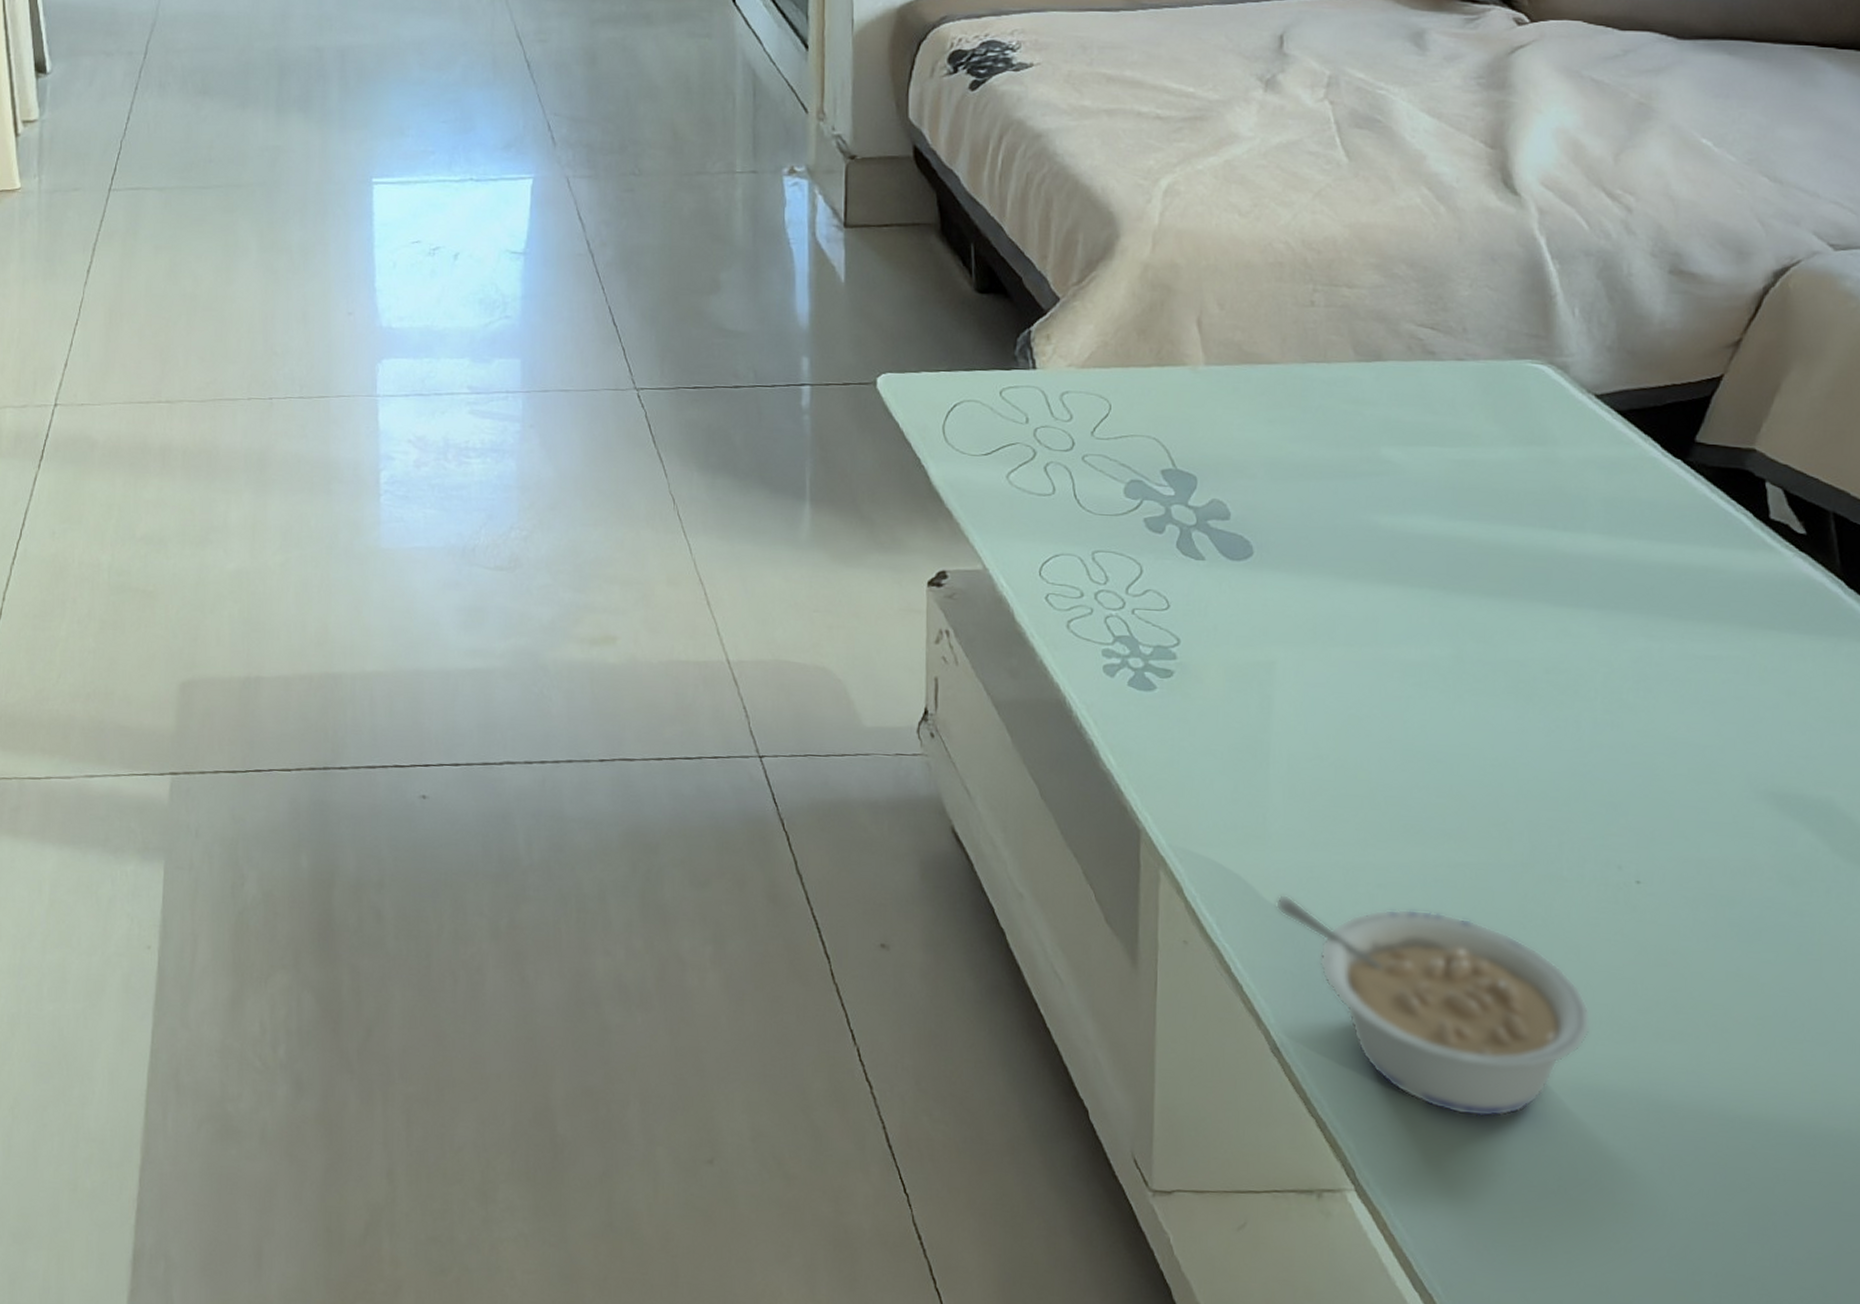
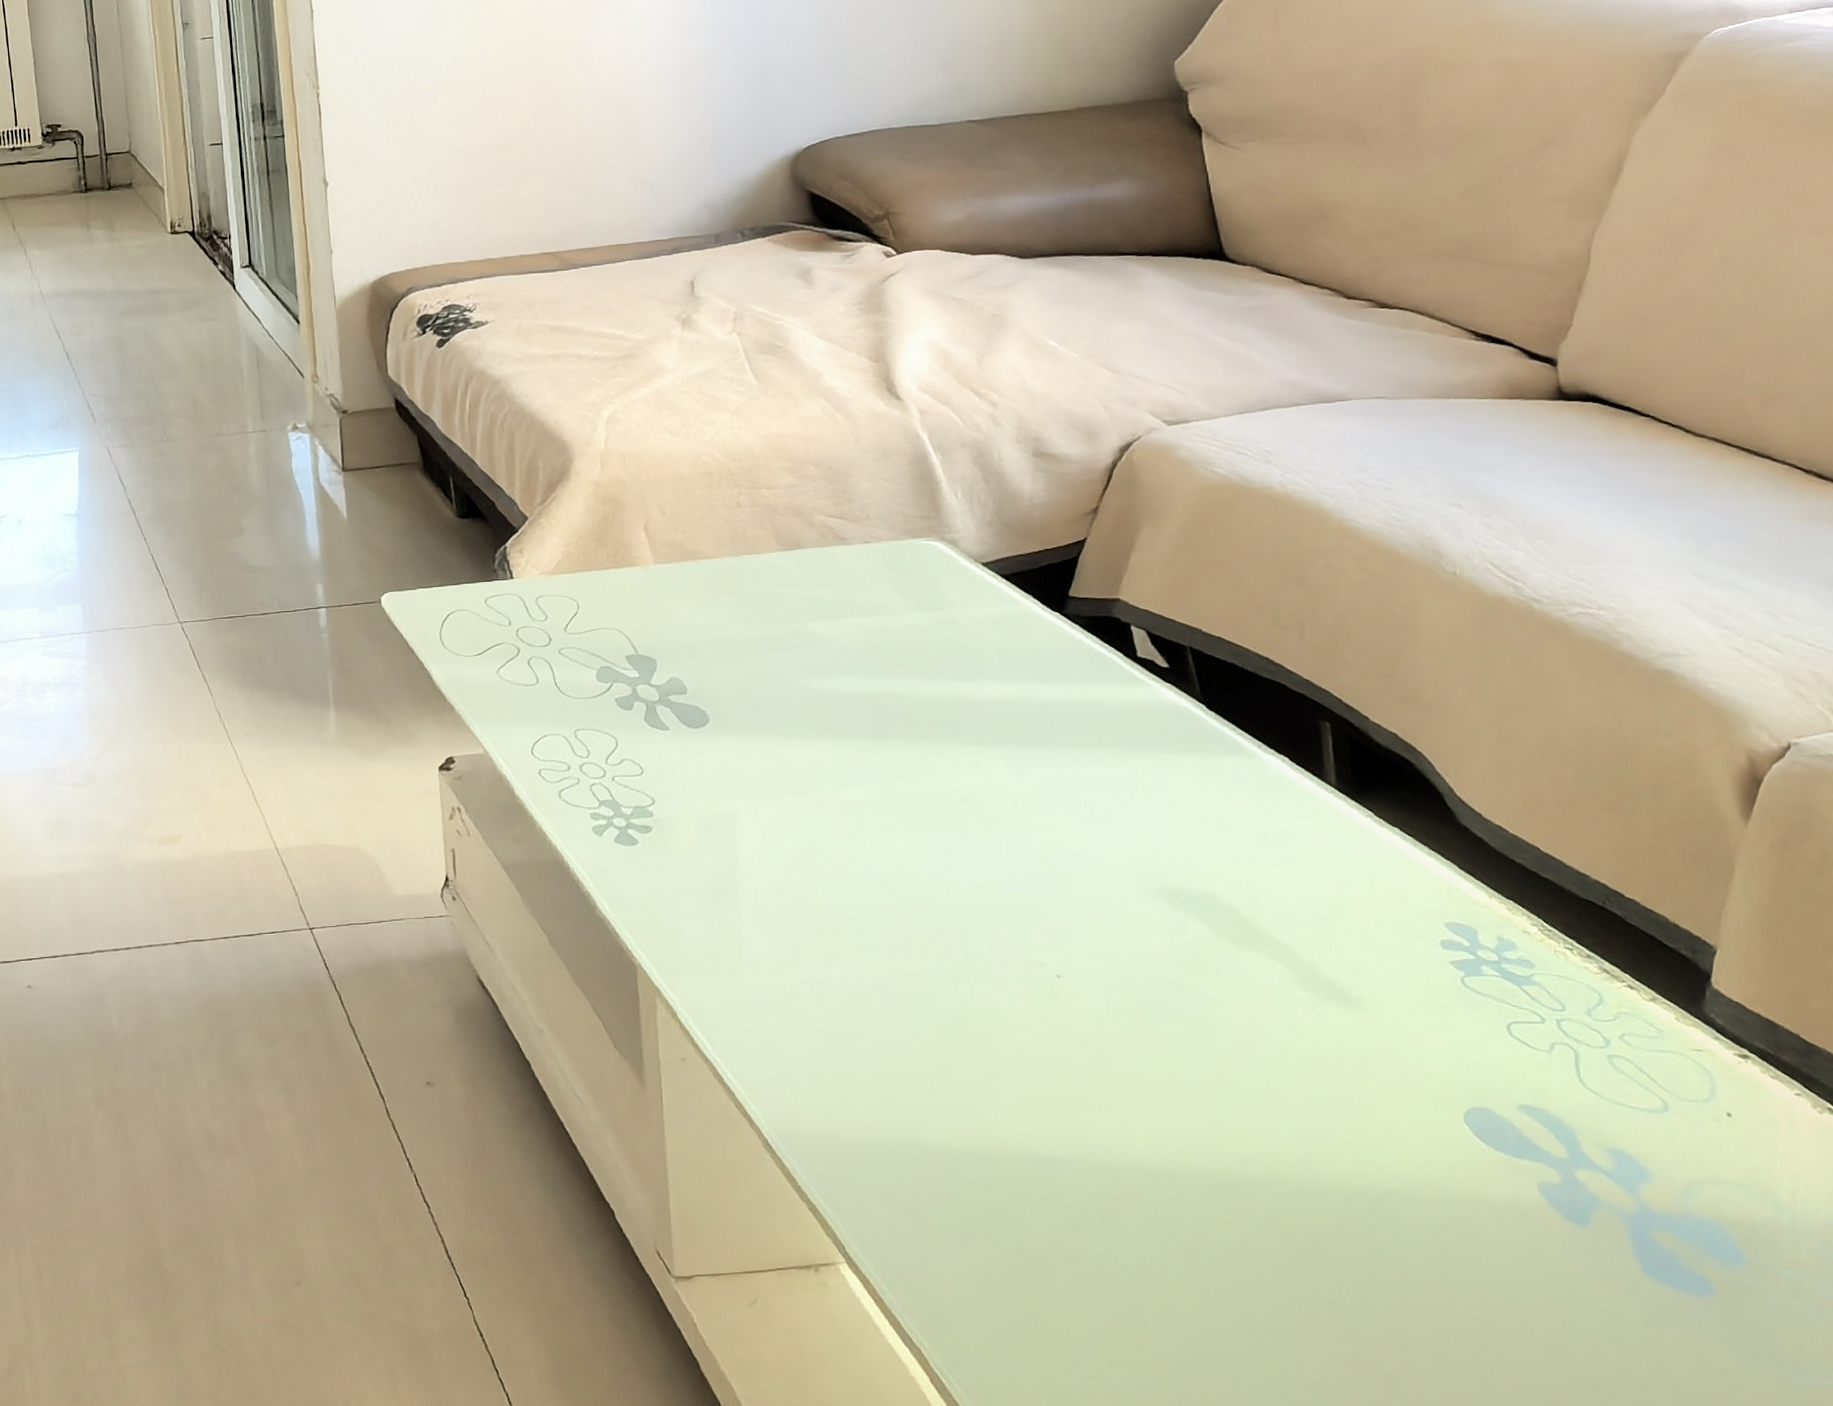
legume: present [1275,894,1591,1118] -> none [755,1011,1031,1190]

